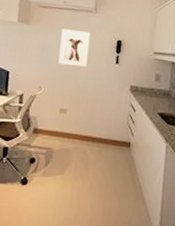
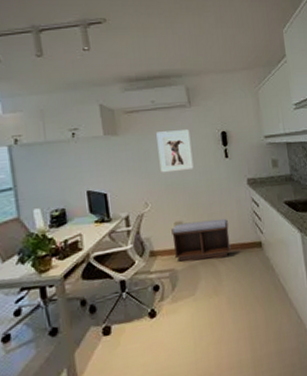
bench: none [53,110,106,148] -> present [171,218,231,262]

